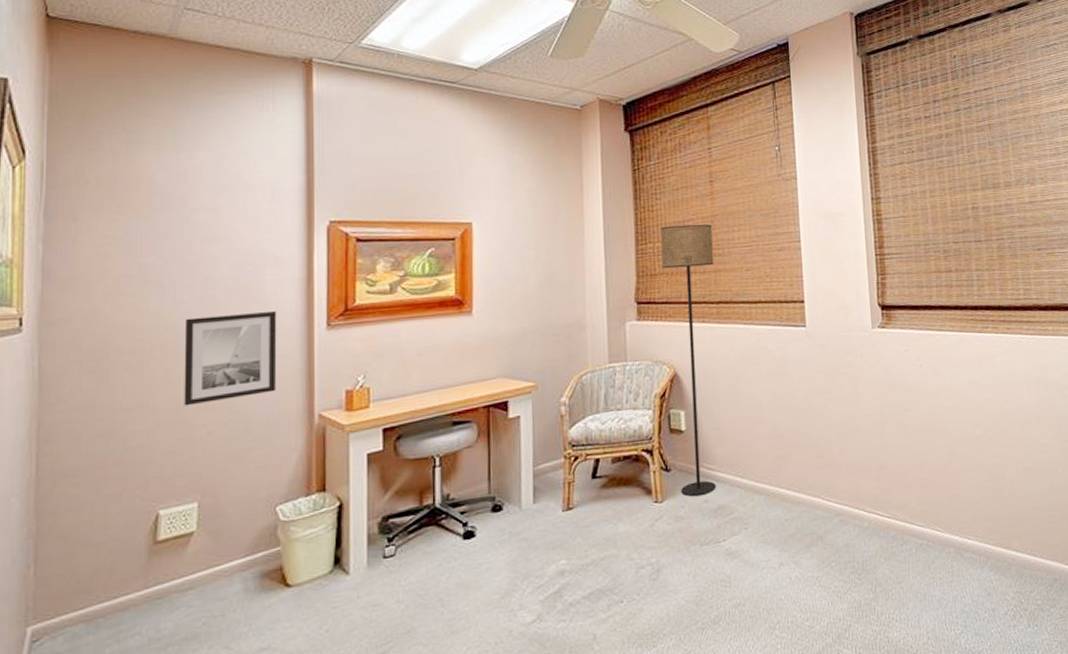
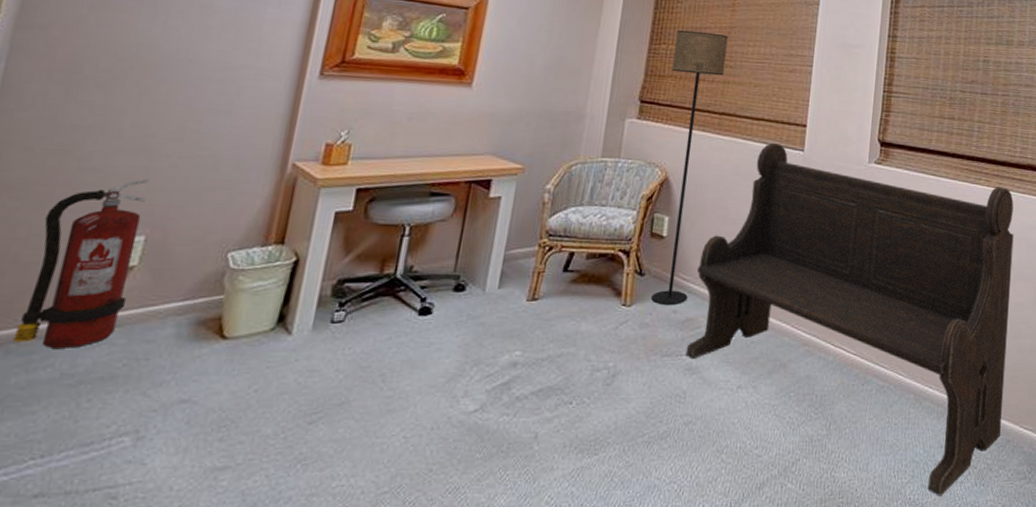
fire extinguisher: none [100,449,193,618] -> present [13,179,149,350]
wall art: present [184,310,277,406] -> none [152,44,270,135]
bench: none [721,323,1046,642] -> present [685,142,1014,496]

